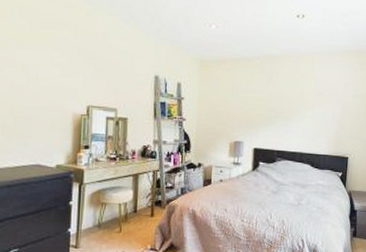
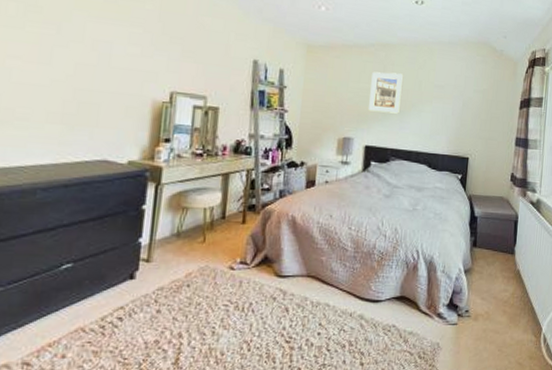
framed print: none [256,82,288,119] -> present [369,71,404,114]

